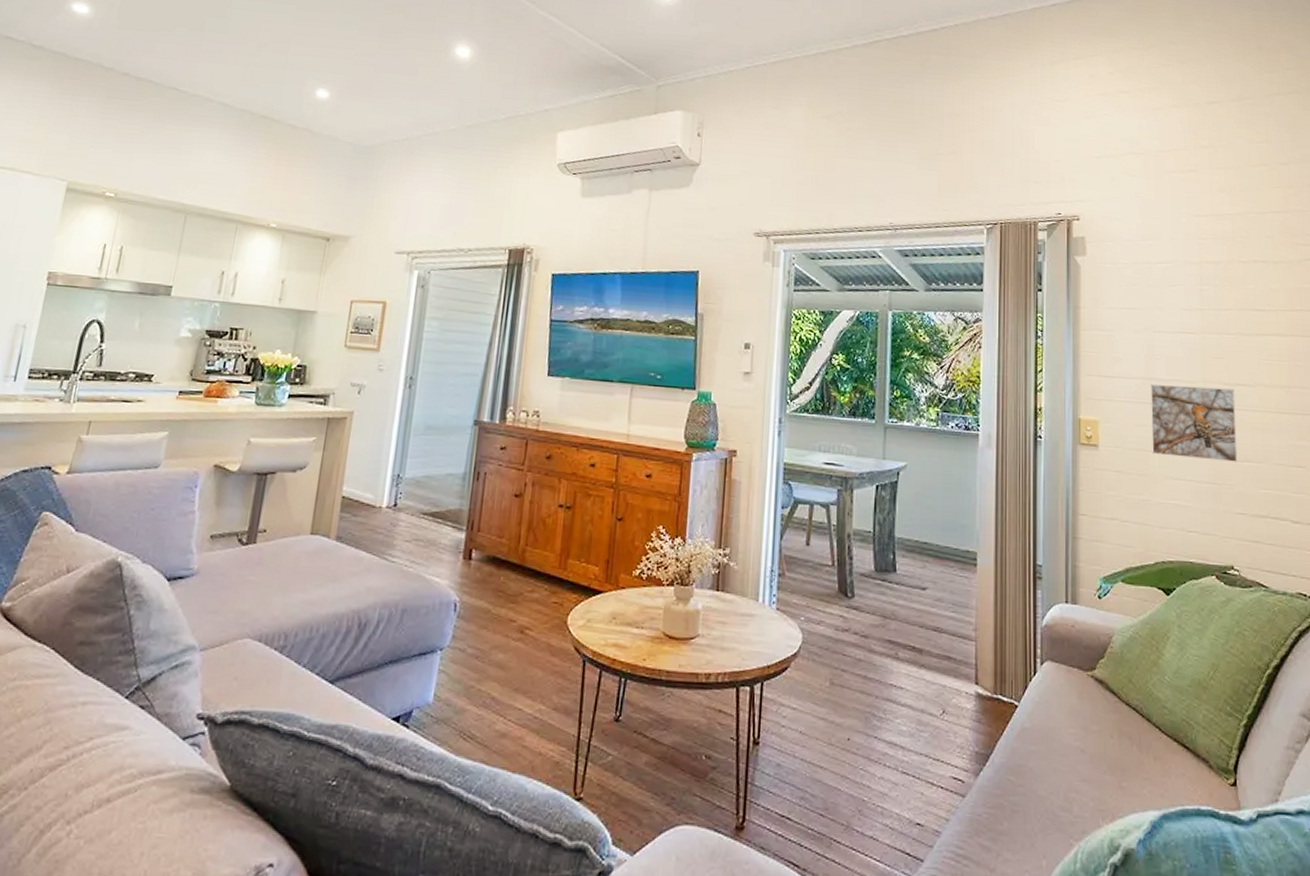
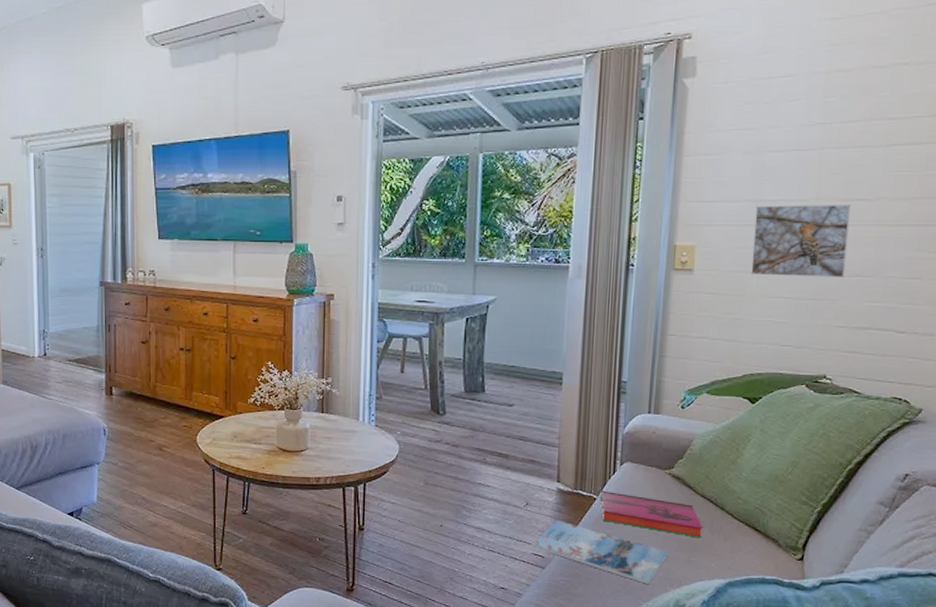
magazine: none [949,732,1098,818] -> present [531,520,669,584]
hardback book: none [1021,695,1131,757] -> present [599,490,702,538]

